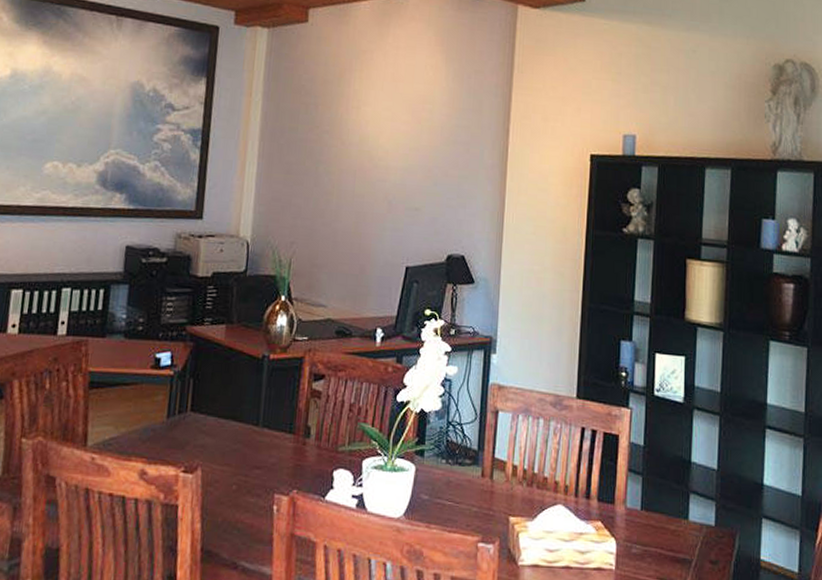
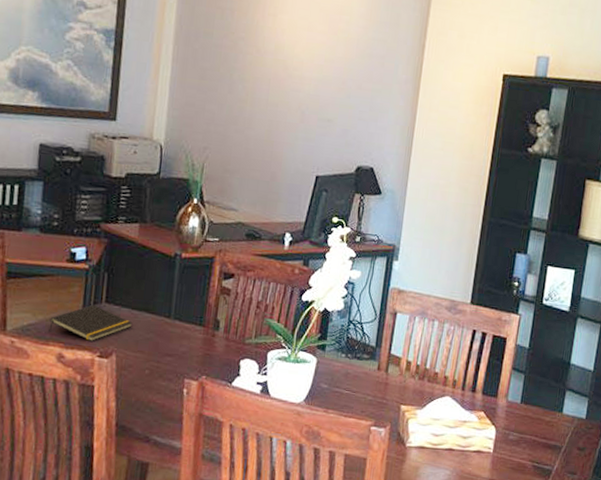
notepad: none [131,414,219,455] -> present [49,304,133,341]

